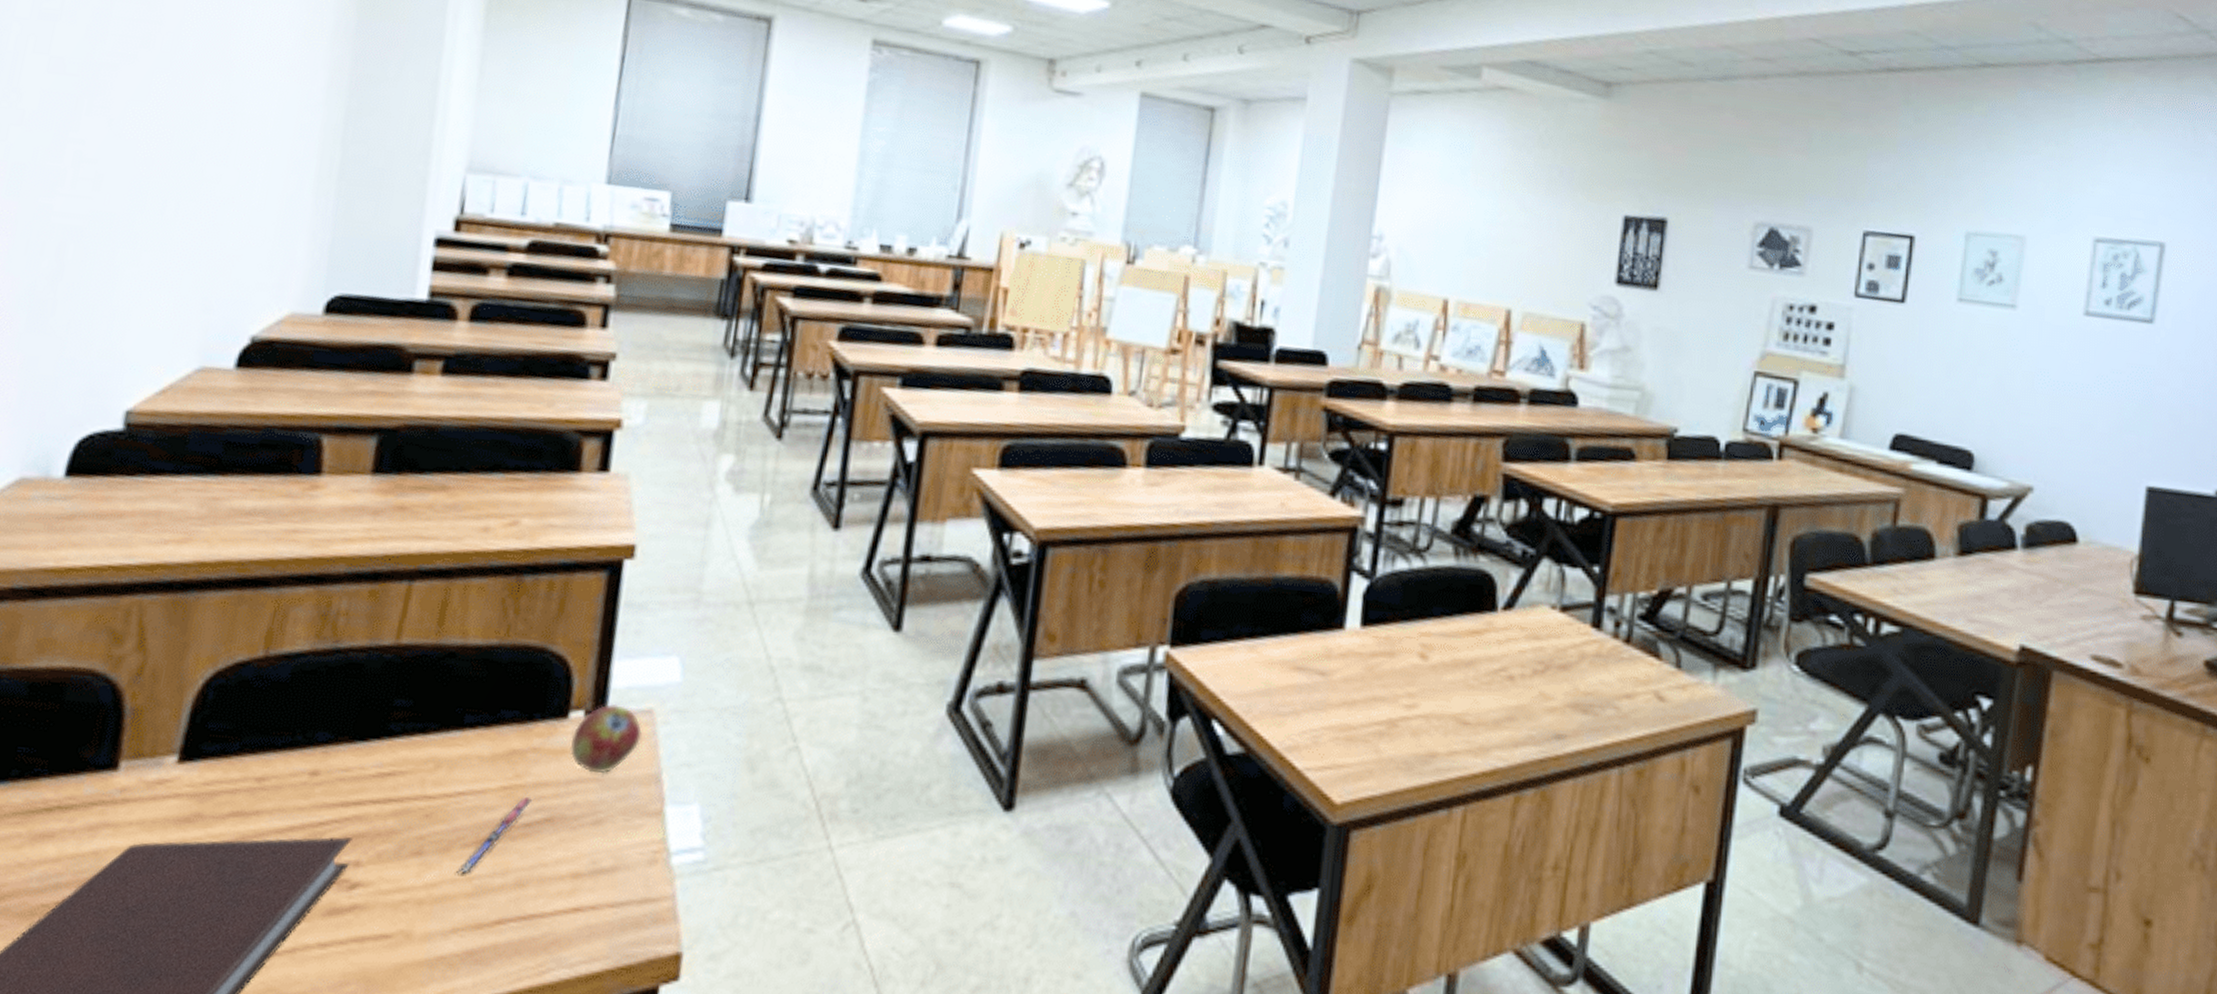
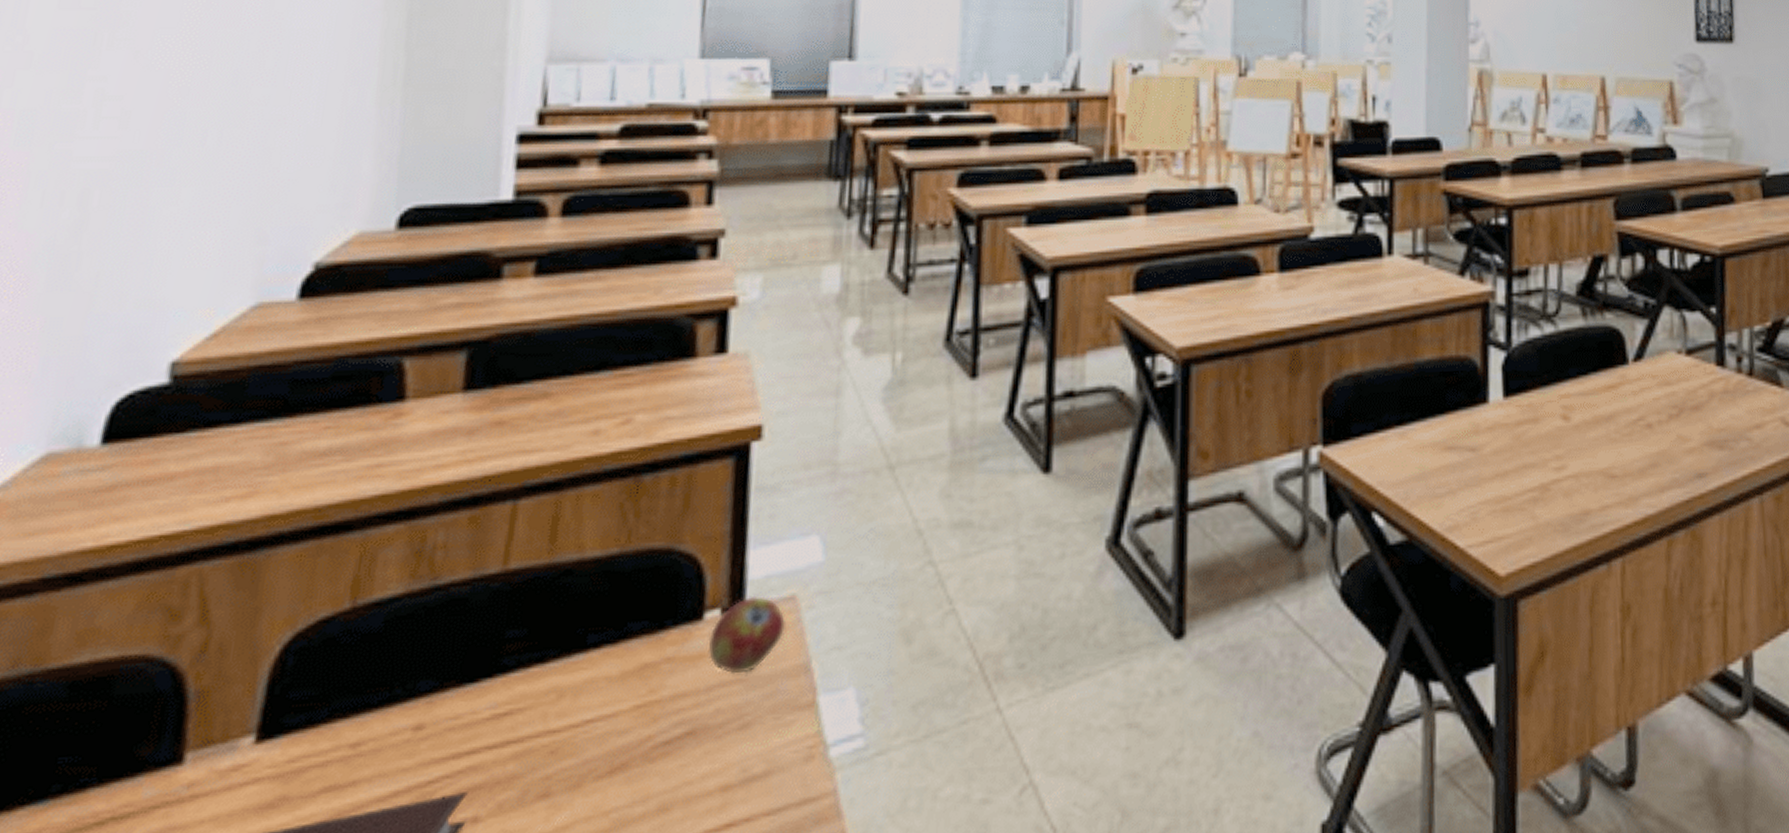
pen: present [458,797,532,874] -> none [592,713,669,809]

